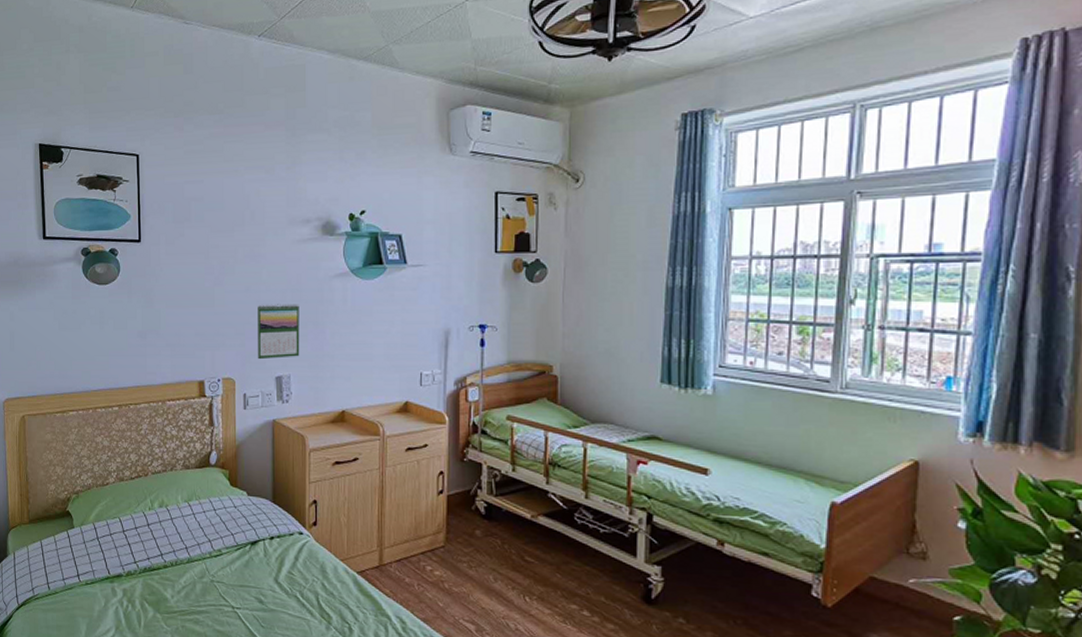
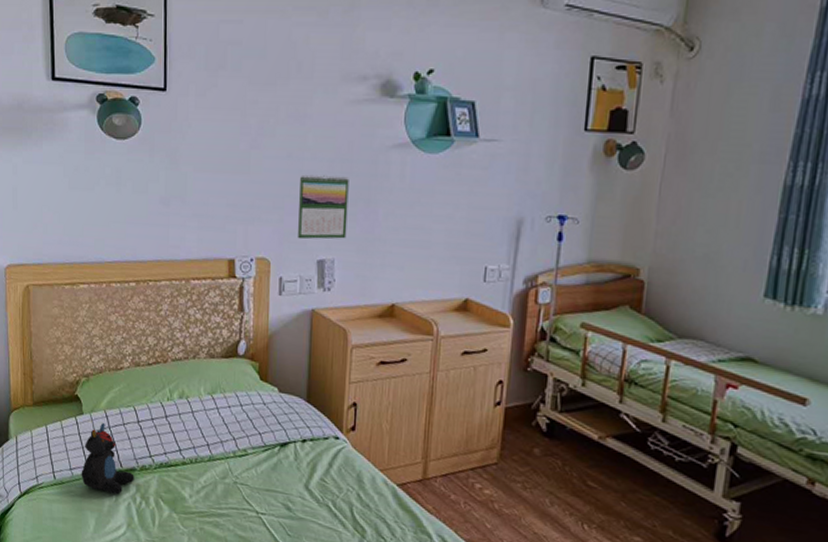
teddy bear: none [73,535,121,600] -> present [81,423,134,495]

